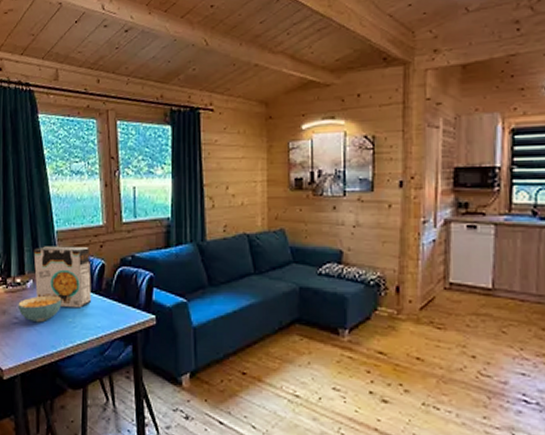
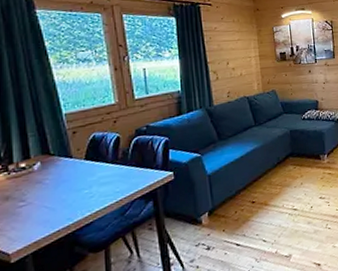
cereal bowl: present [18,295,62,323] -> none [24,172,76,201]
cereal box: present [33,246,91,309] -> none [39,124,108,181]

